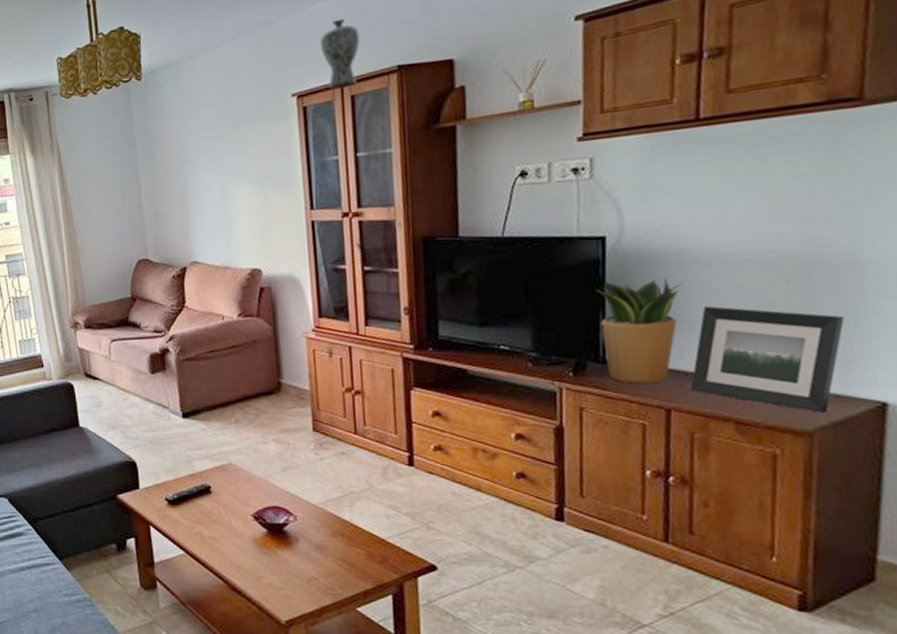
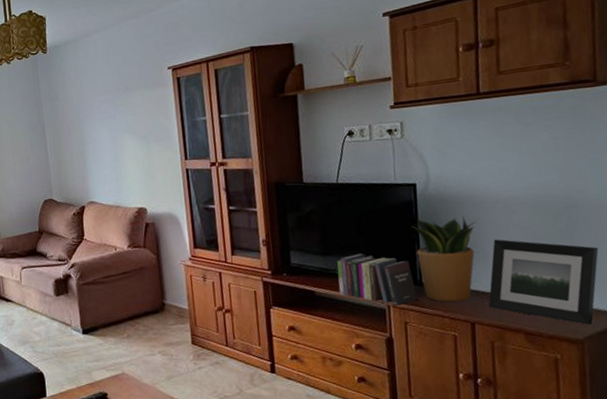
vase: present [320,18,361,90] -> none [189,9,221,65]
books: none [497,323,599,389] -> present [337,253,418,307]

